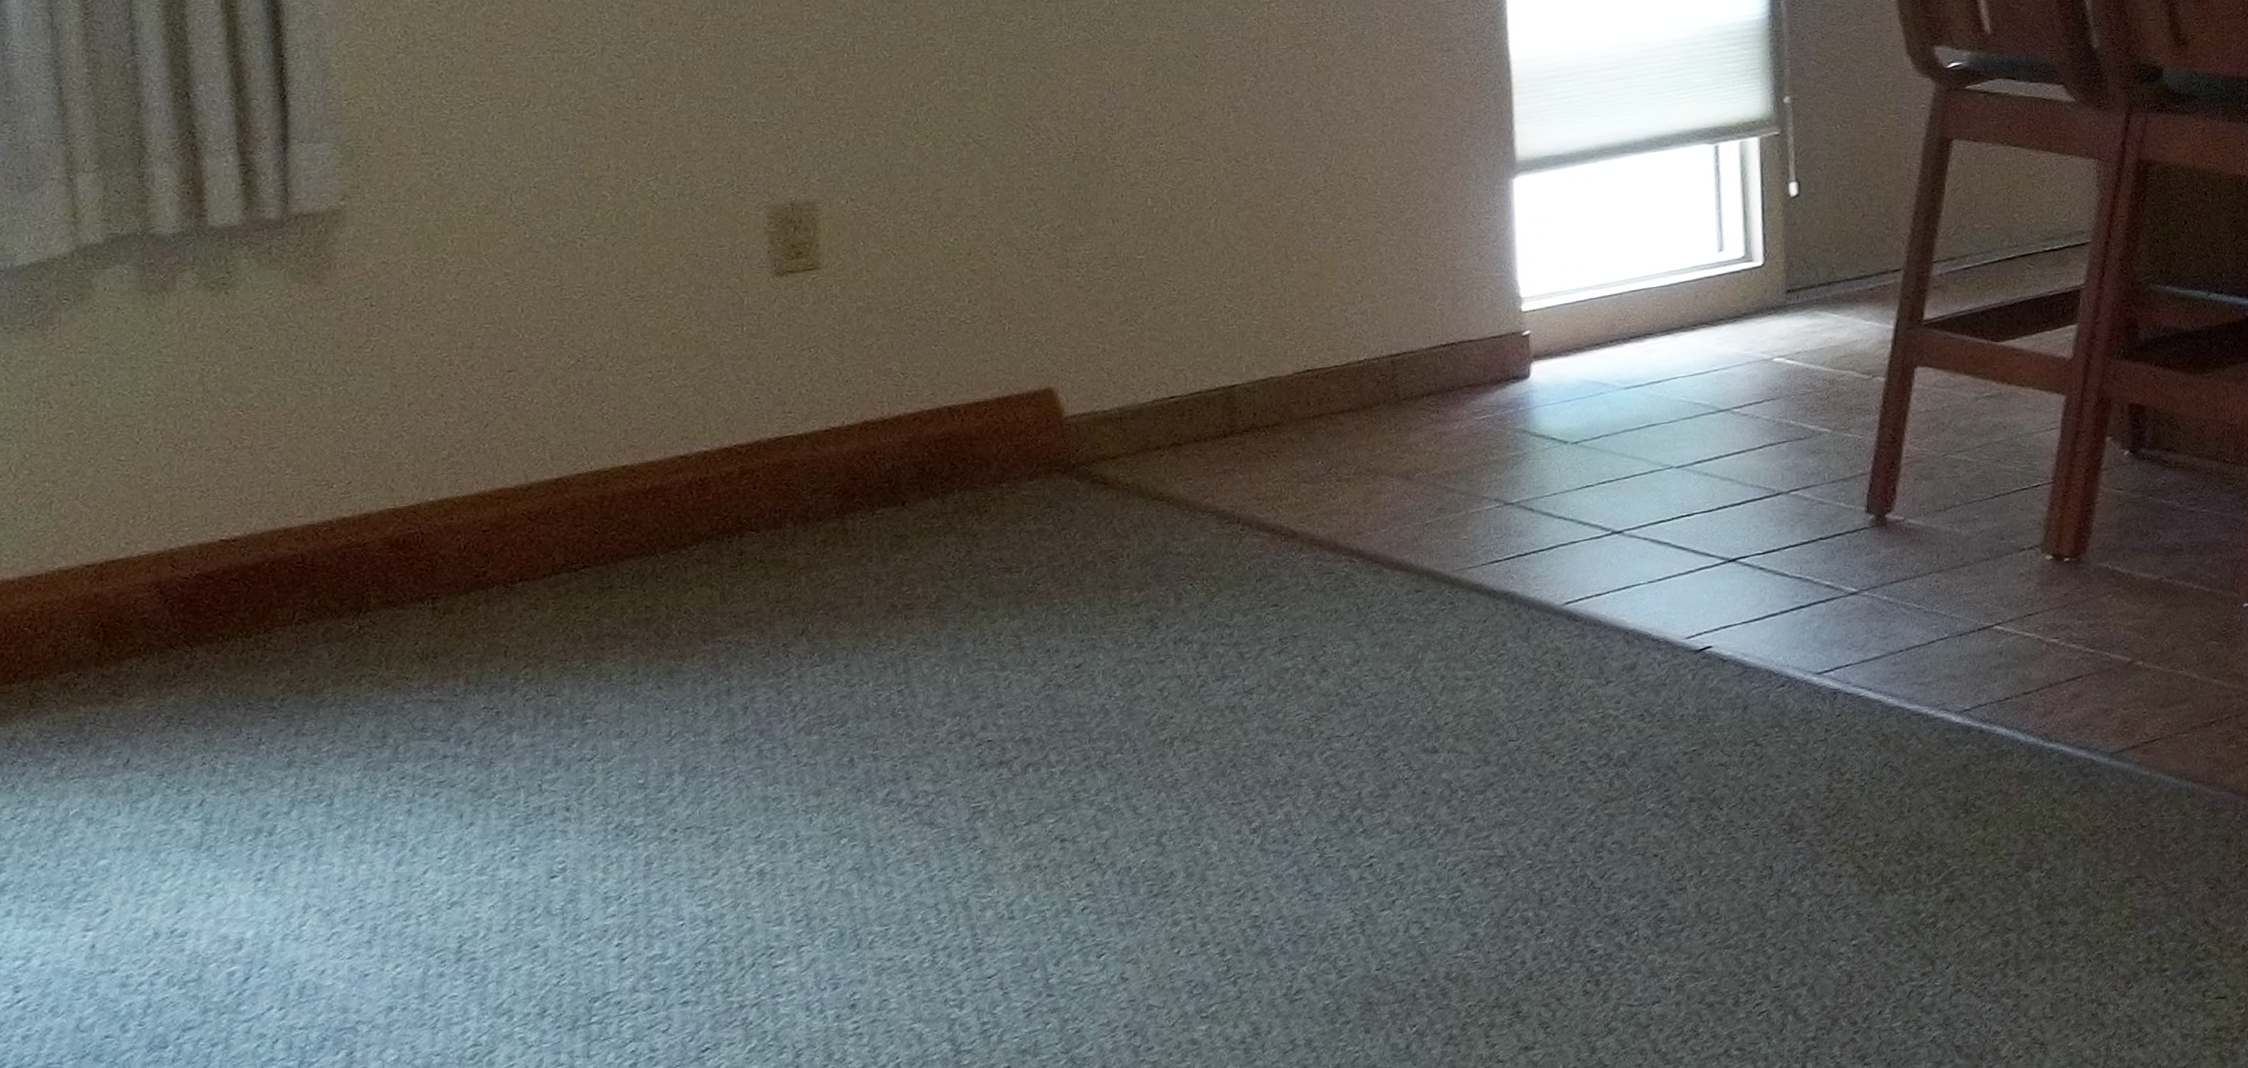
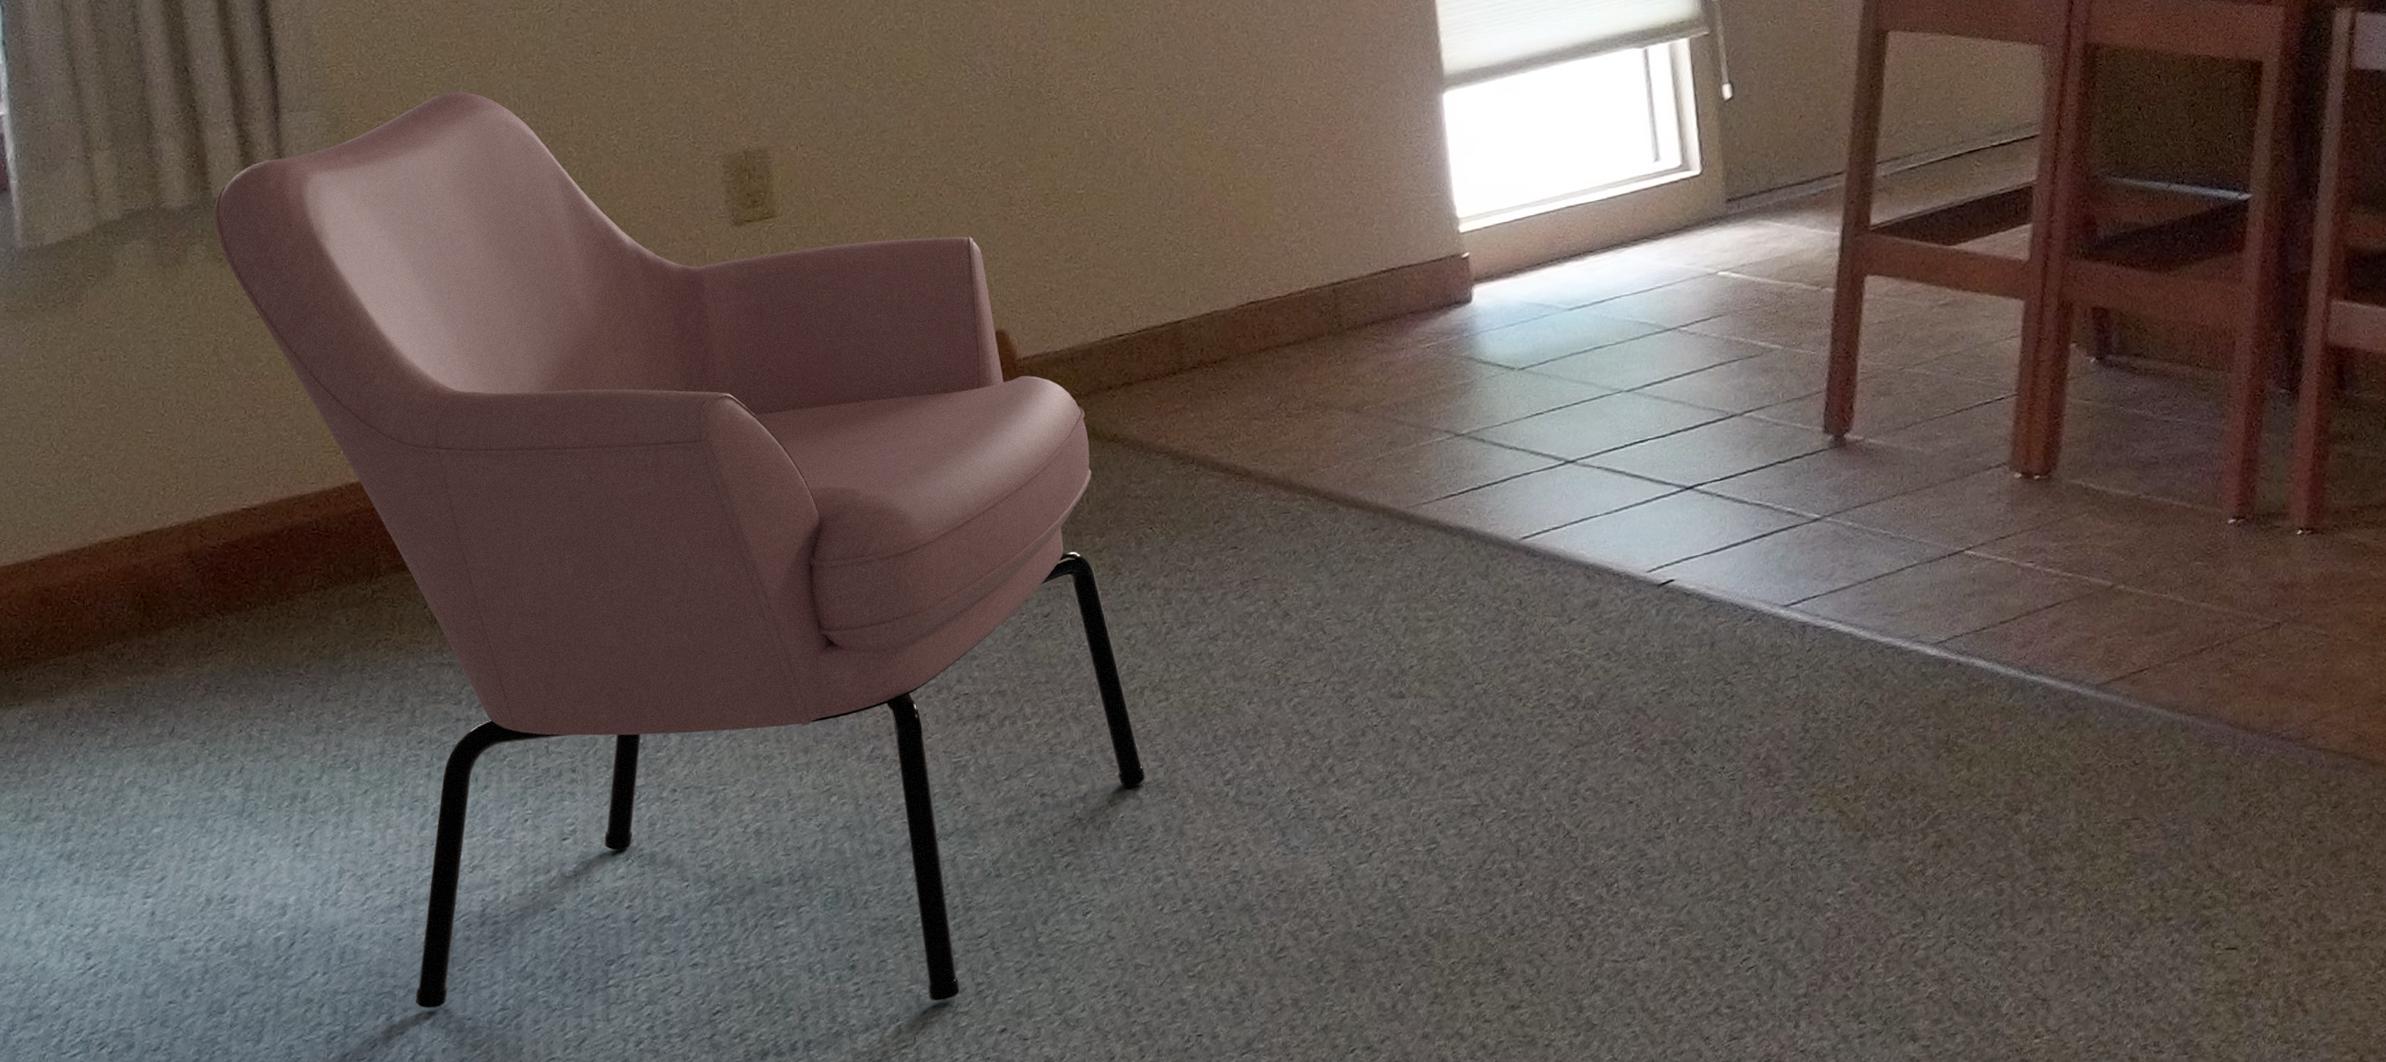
armchair: none [209,130,1170,1044] -> present [214,92,1146,1008]

